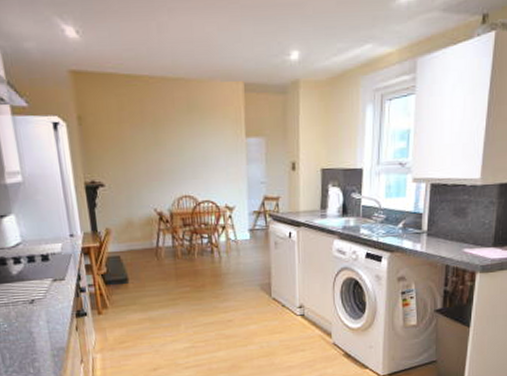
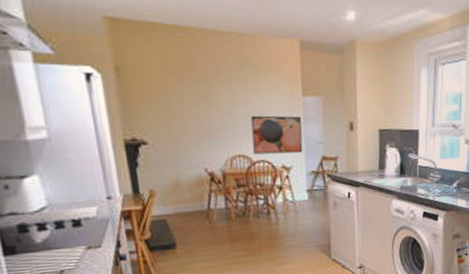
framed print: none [196,157,246,195] -> present [250,115,303,155]

